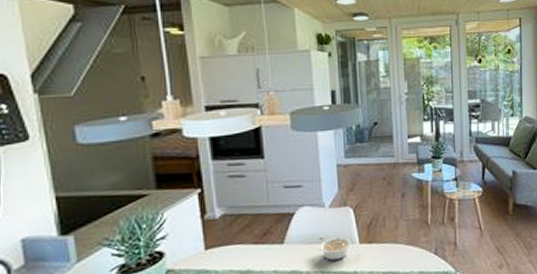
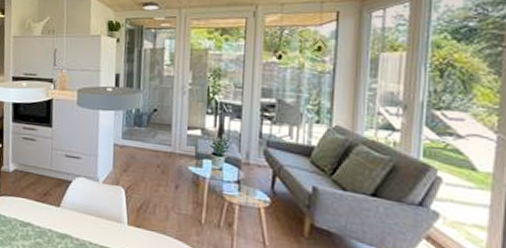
legume: present [318,236,352,261] -> none [89,208,120,236]

